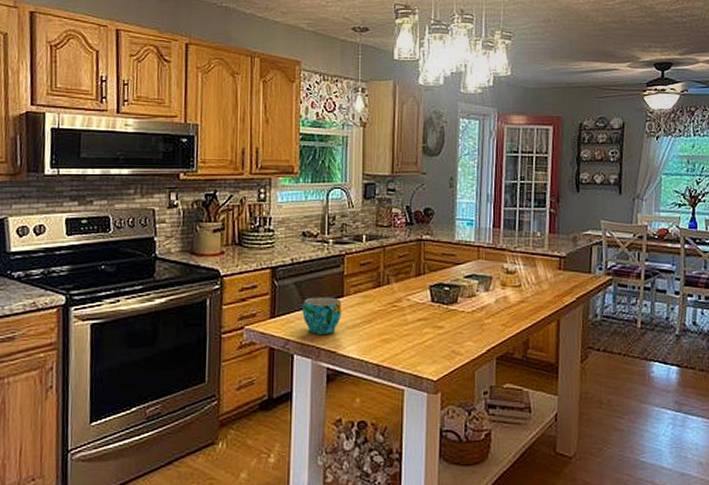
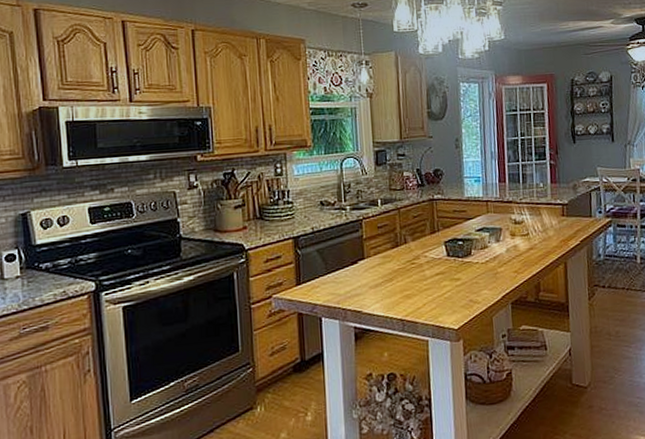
cup: present [302,297,342,334] -> none [326,260,364,297]

